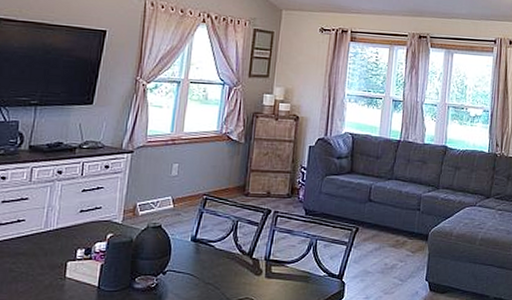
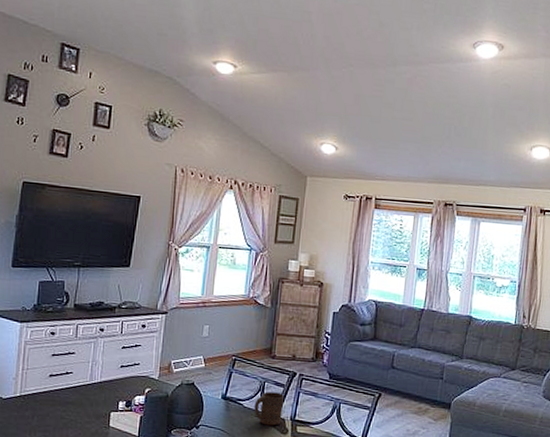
cup: none [226,231,259,267] -> present [254,392,285,426]

